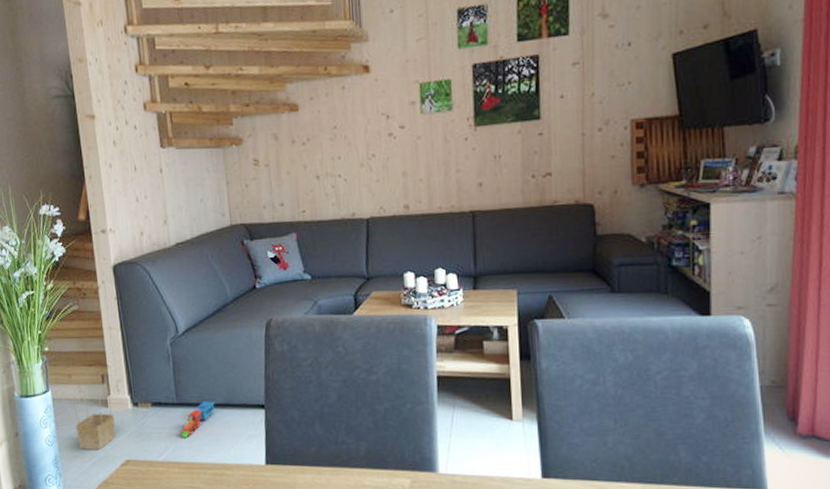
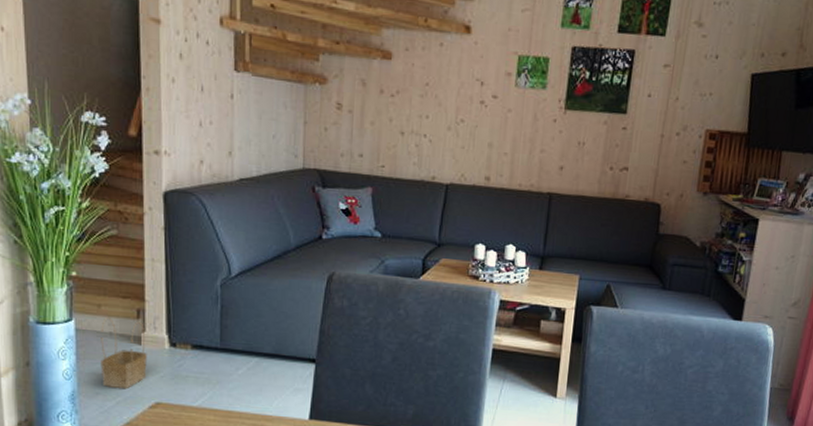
toy train: present [181,401,215,438] -> none [221,349,262,386]

